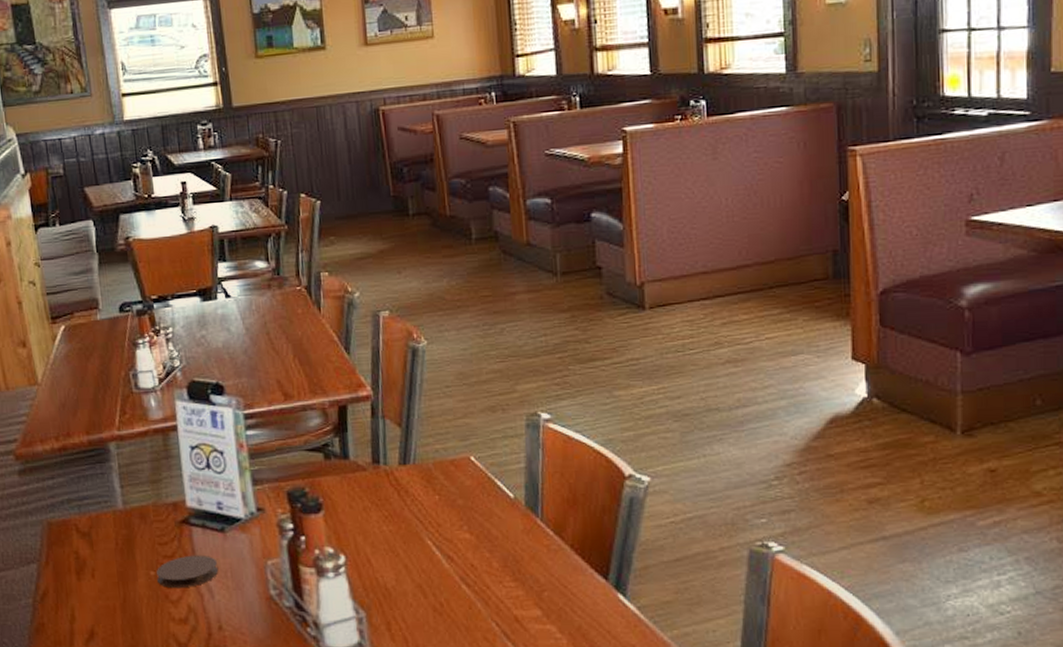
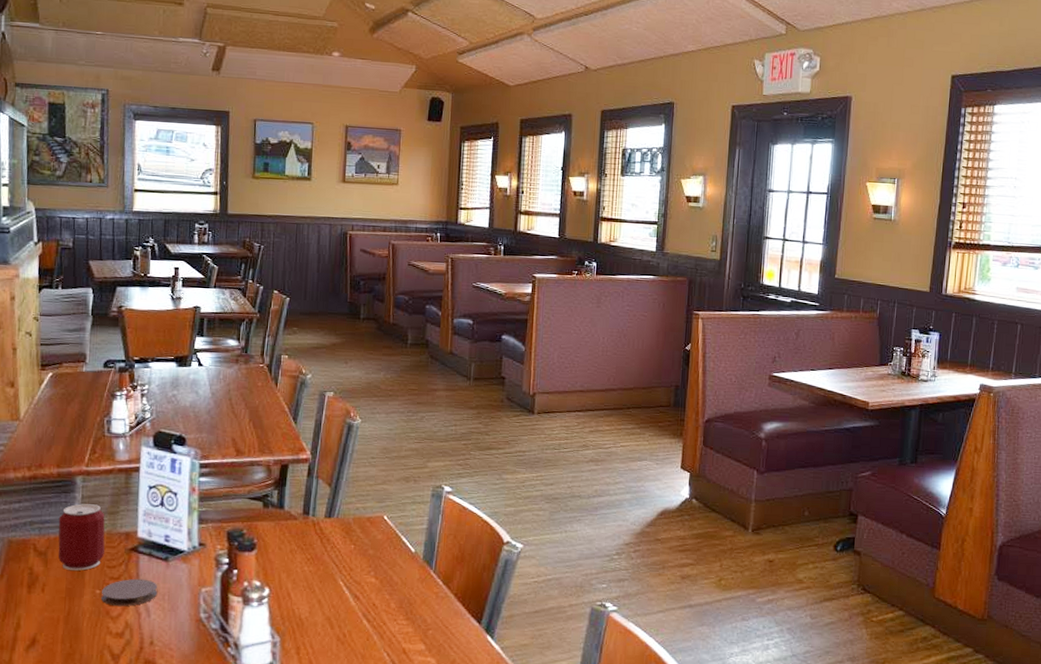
can: none [97,473,153,551] -> present [58,504,105,571]

